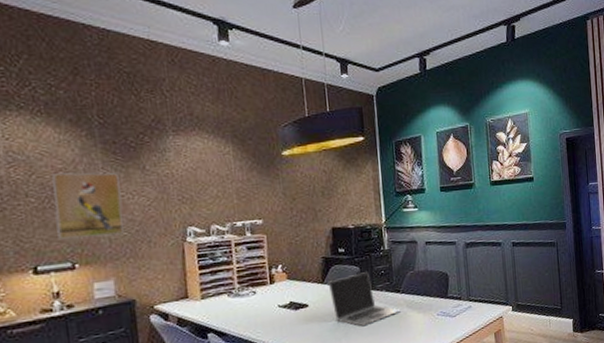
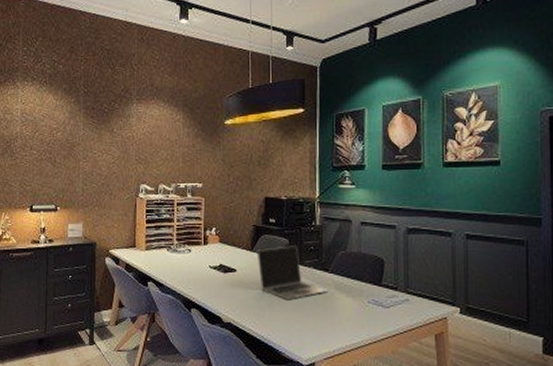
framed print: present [52,172,124,239] -> none [48,132,94,186]

